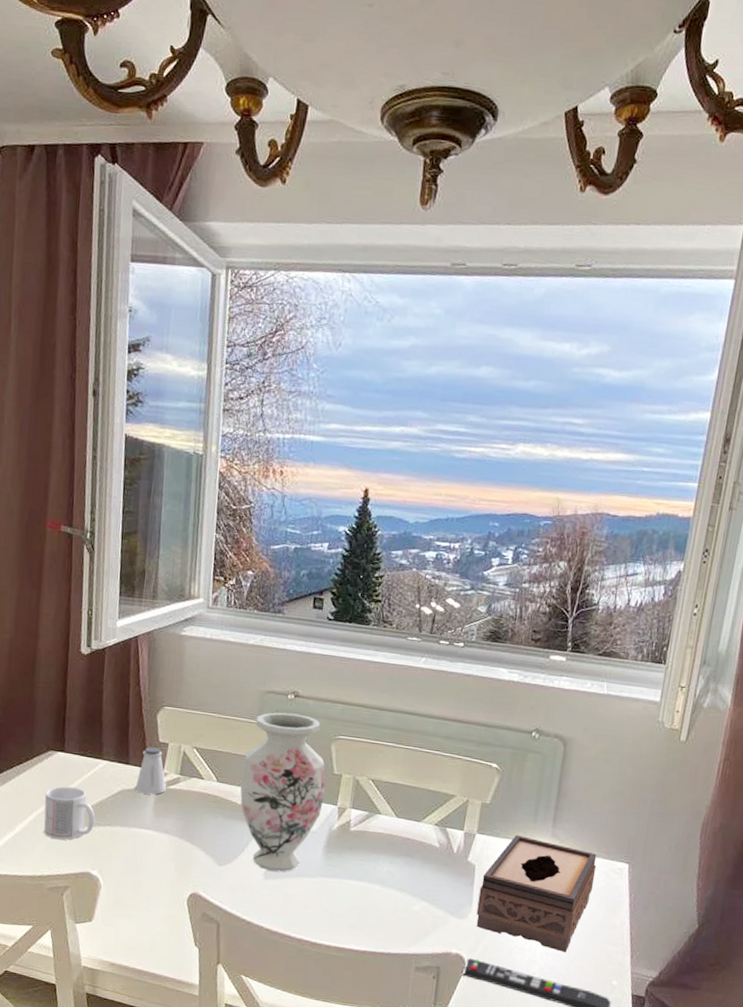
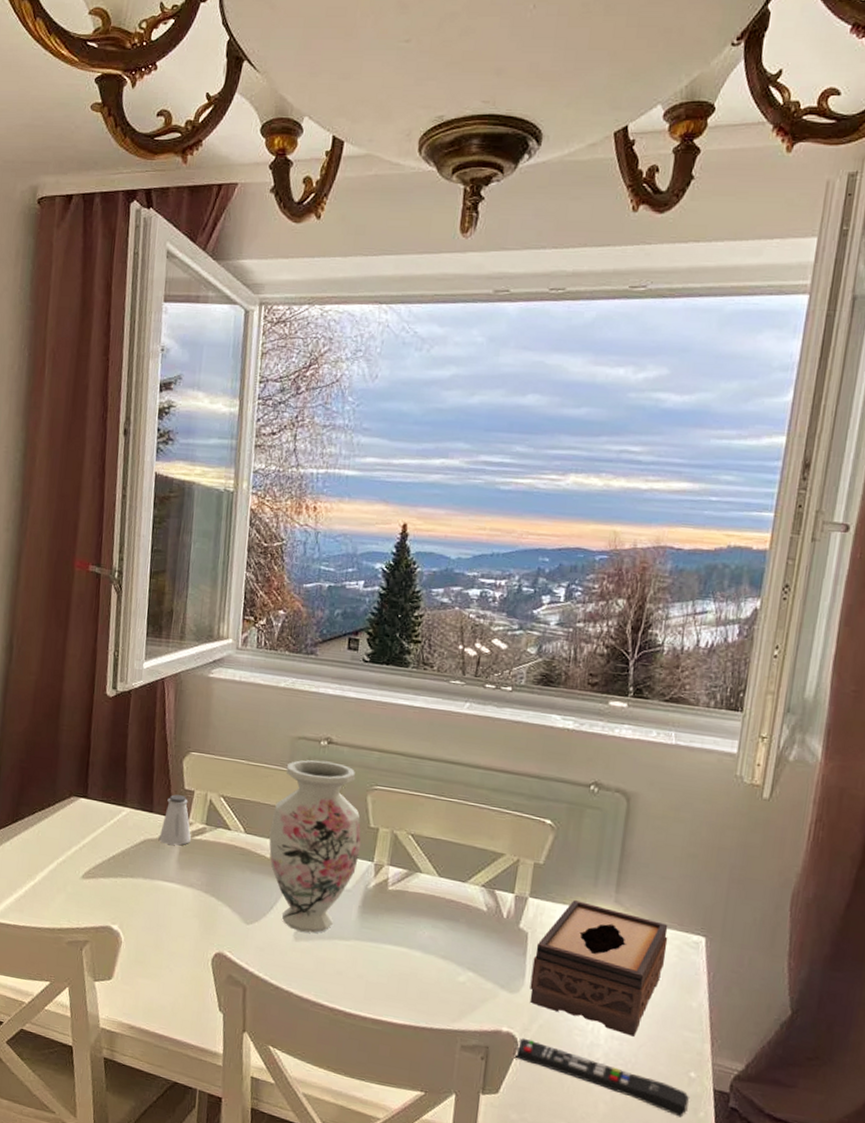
mug: present [44,786,95,840] -> none [64,834,117,891]

